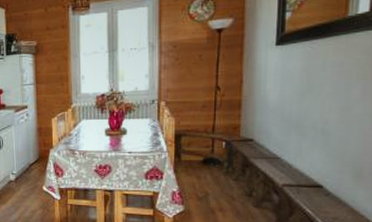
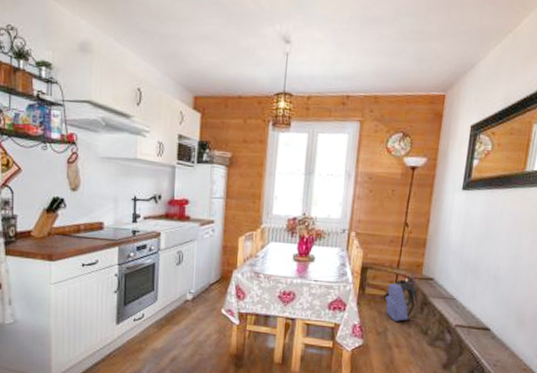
backpack: none [203,143,240,185] -> present [385,279,419,321]

